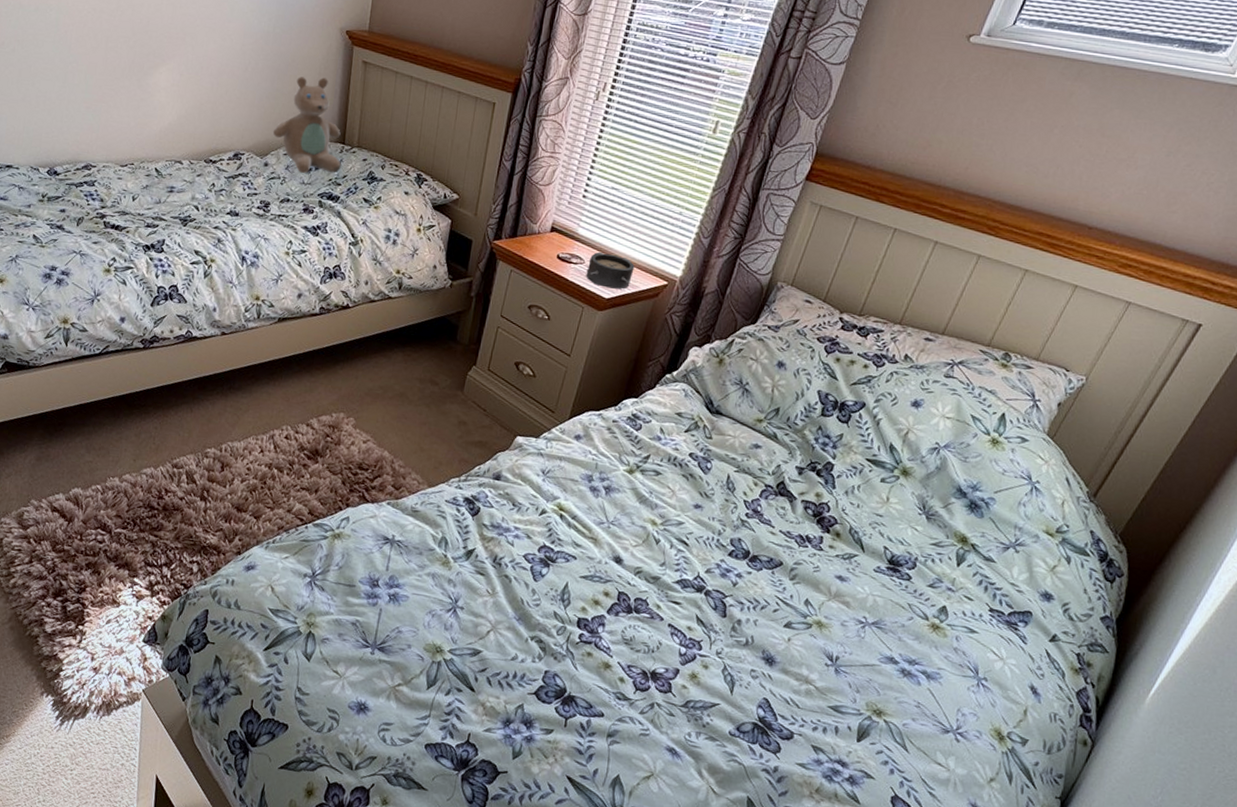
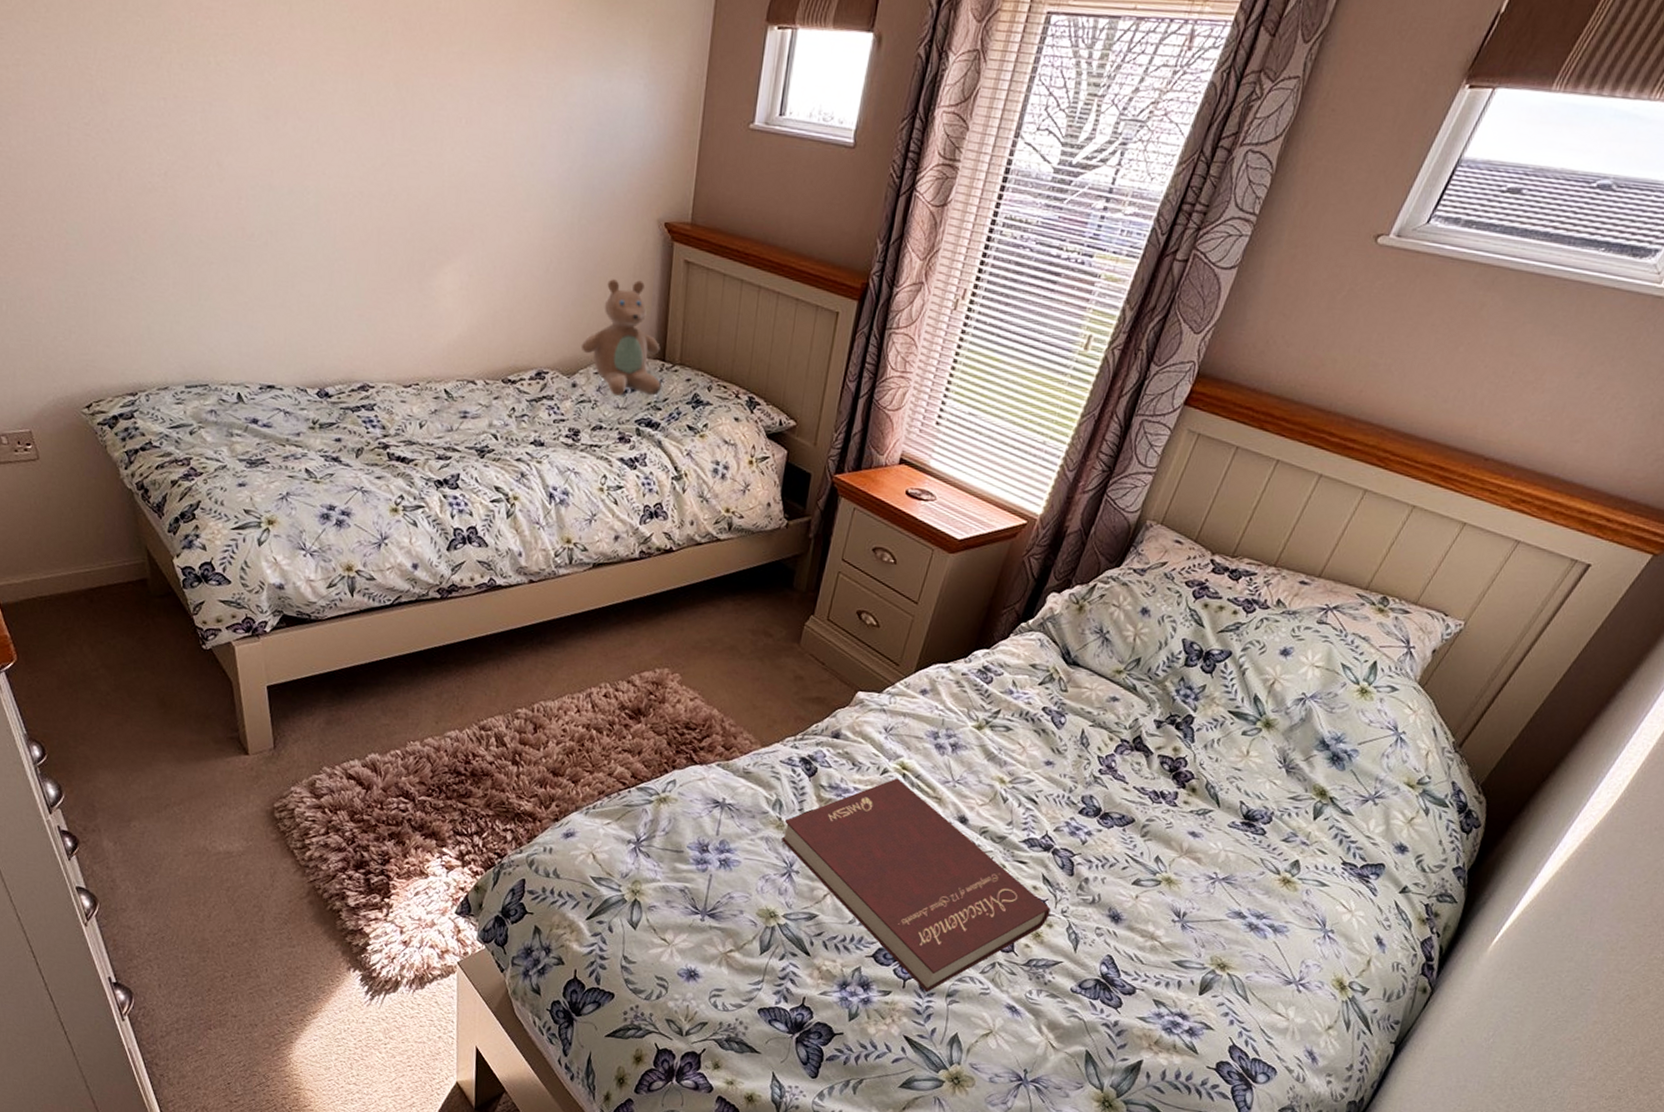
book: none [446,518,706,732] -> present [780,778,1051,993]
alarm clock: present [586,251,635,290] -> none [937,486,991,530]

